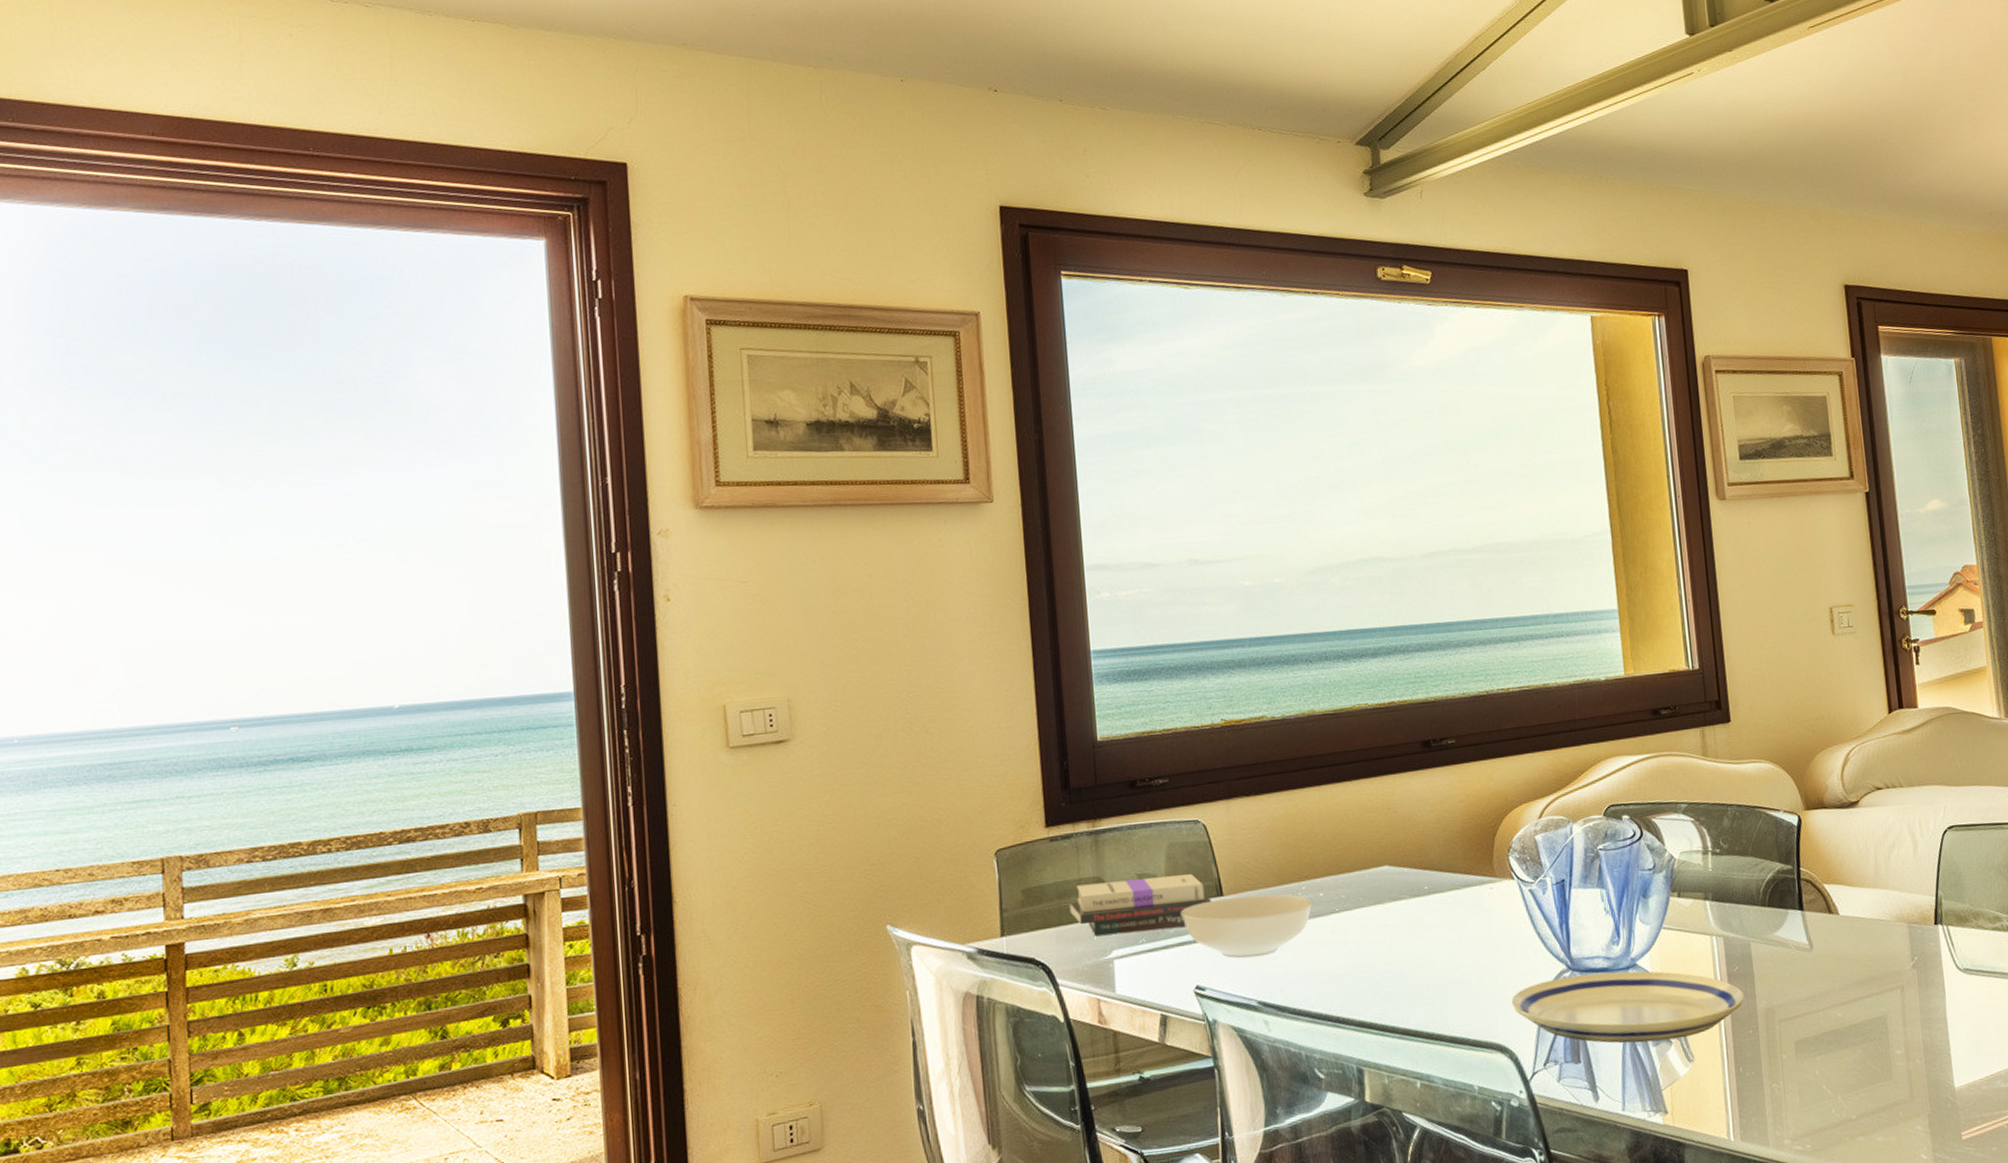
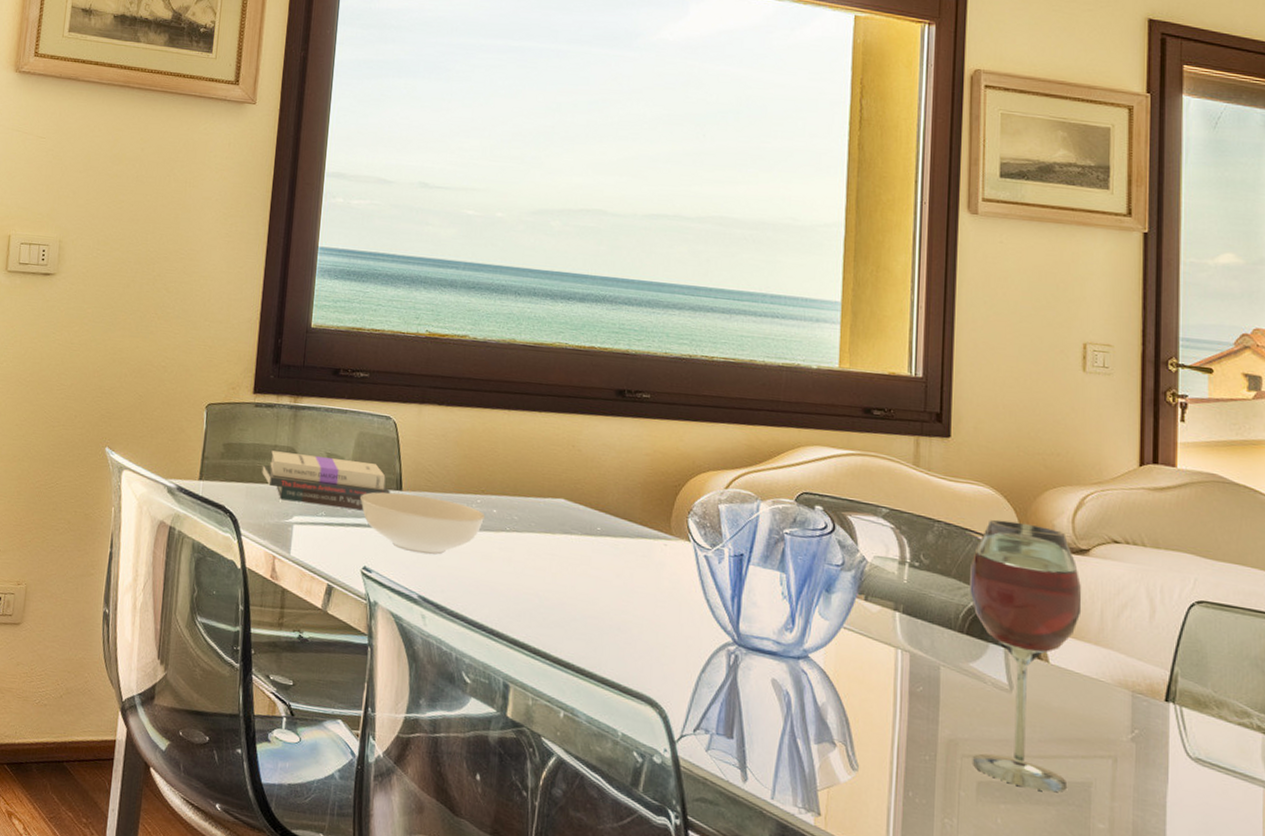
plate: present [1511,971,1745,1043] -> none [668,648,926,745]
wineglass: none [1763,789,1867,1036] -> present [970,519,1082,793]

